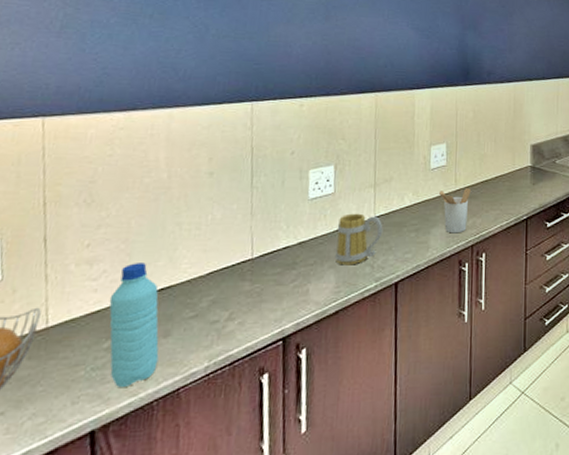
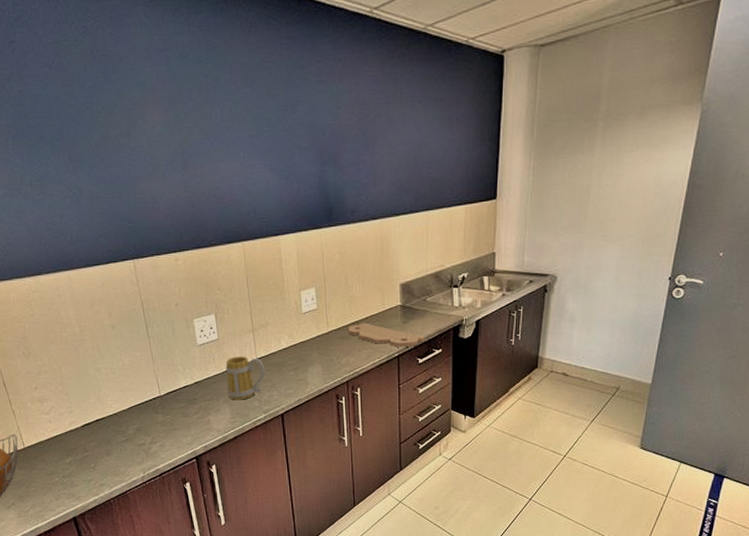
water bottle: present [109,263,159,387] -> none [61,400,107,489]
utensil holder: present [439,188,471,234] -> none [313,329,343,371]
cutting board: none [477,182,554,209] -> present [349,322,425,347]

